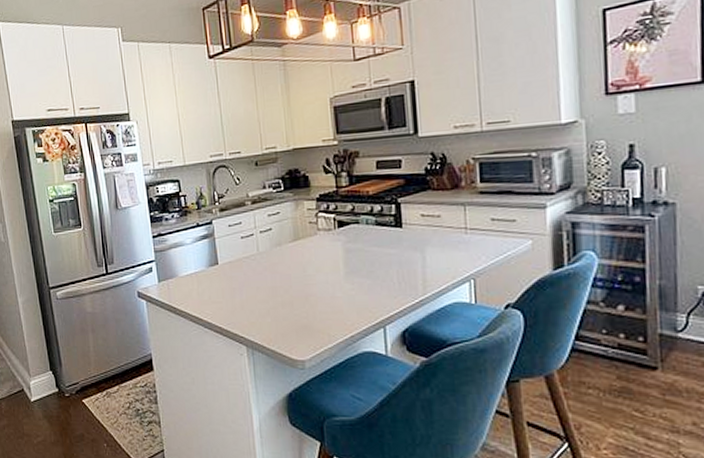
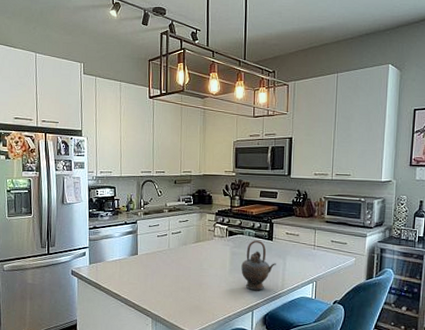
teapot: none [361,228,412,298] -> present [241,240,276,290]

